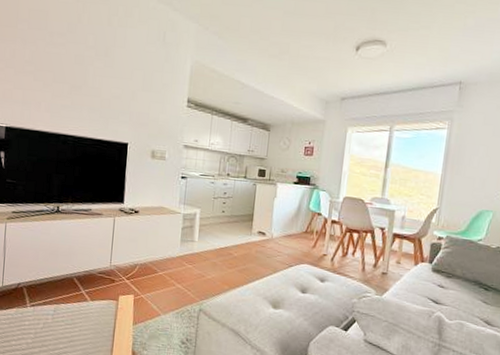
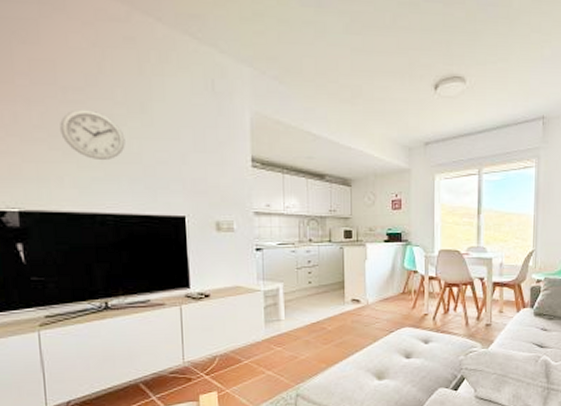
wall clock: none [44,50,91,92] -> present [60,109,125,160]

